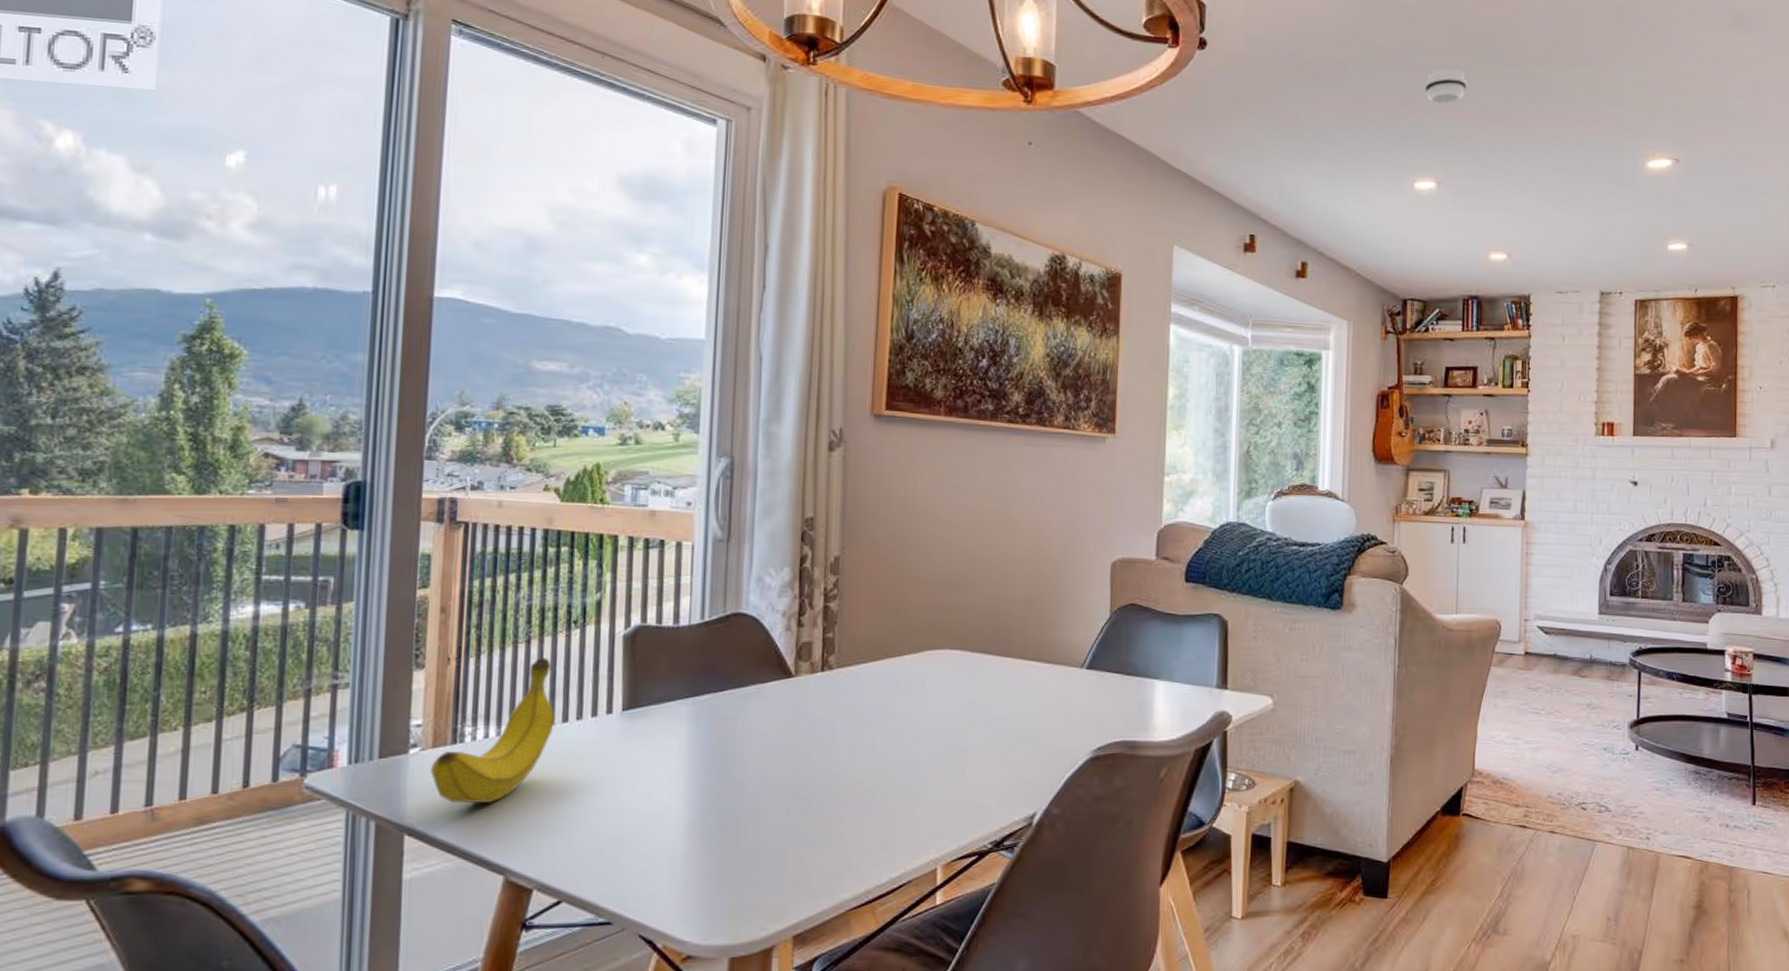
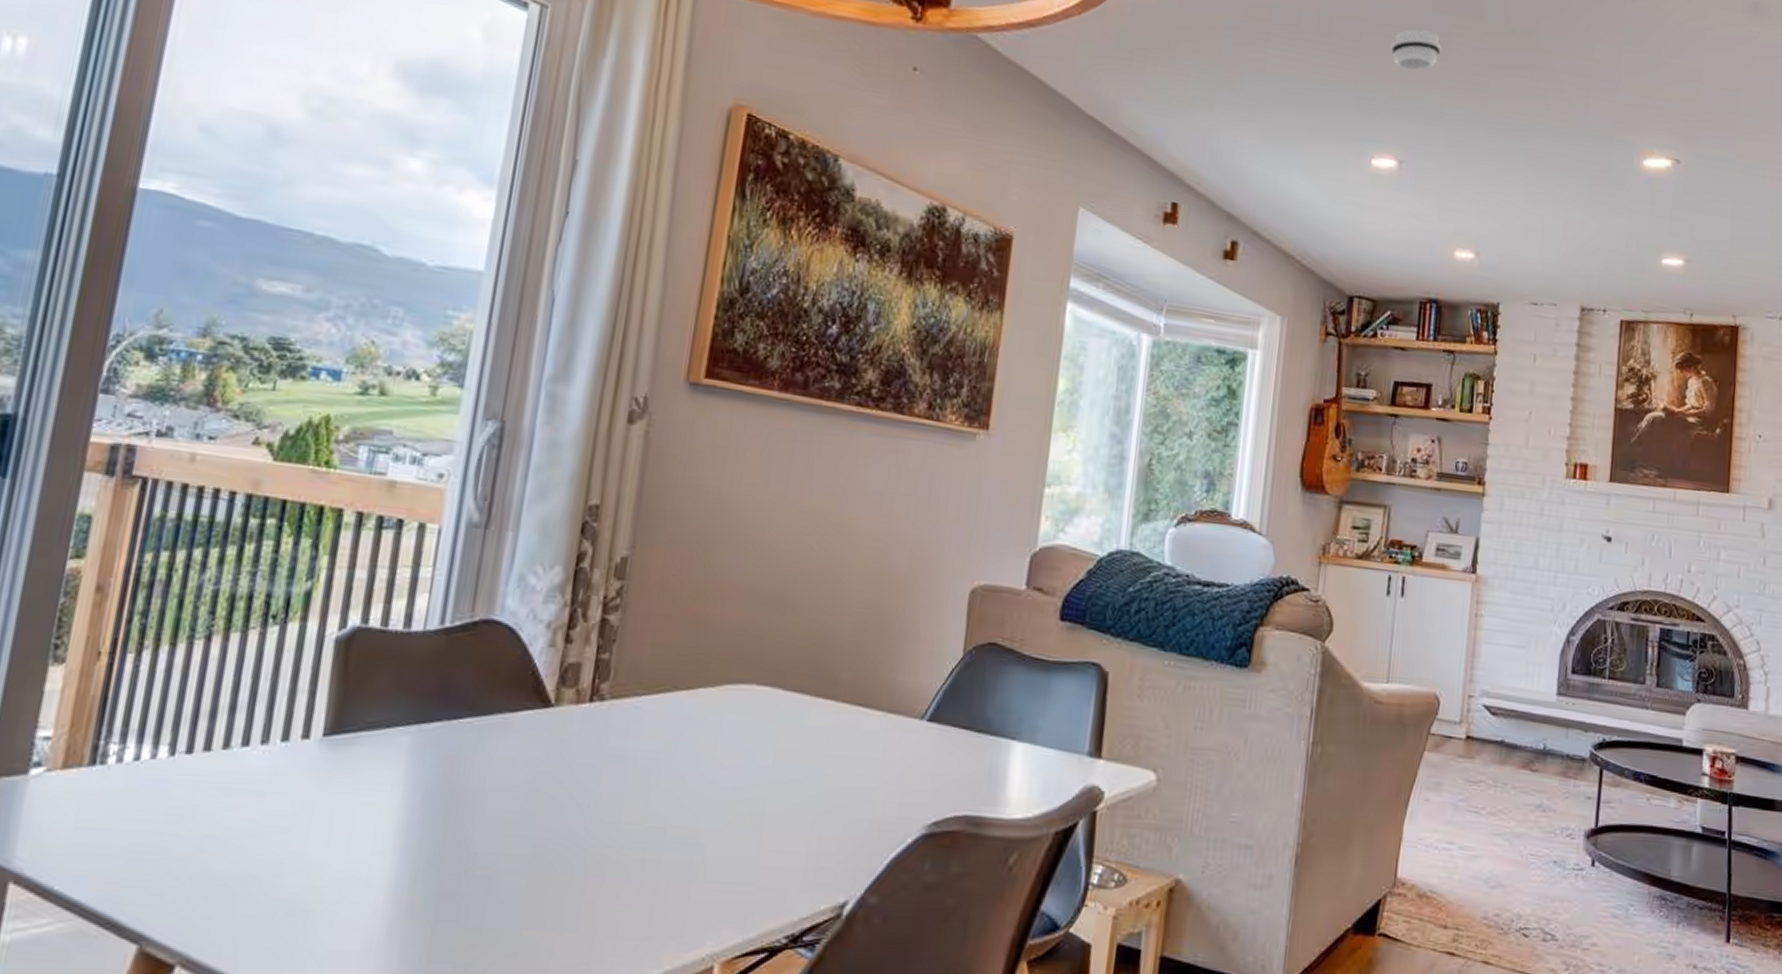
fruit: present [431,658,555,803] -> none [55,660,235,847]

